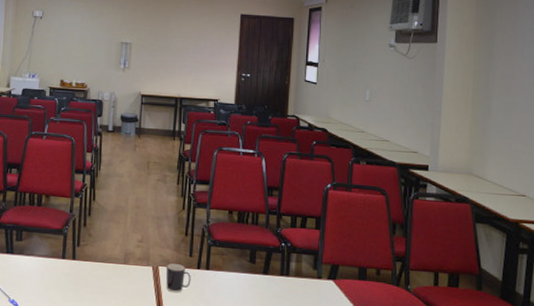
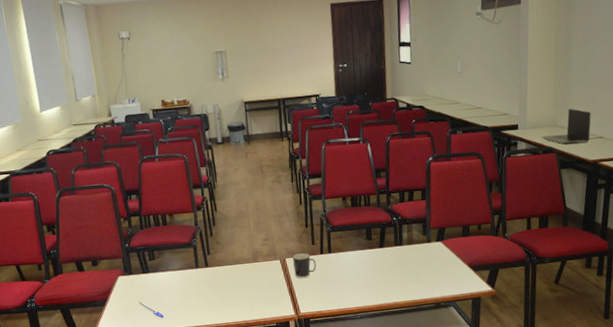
laptop computer: none [455,158,512,198] -> present [542,108,591,145]

